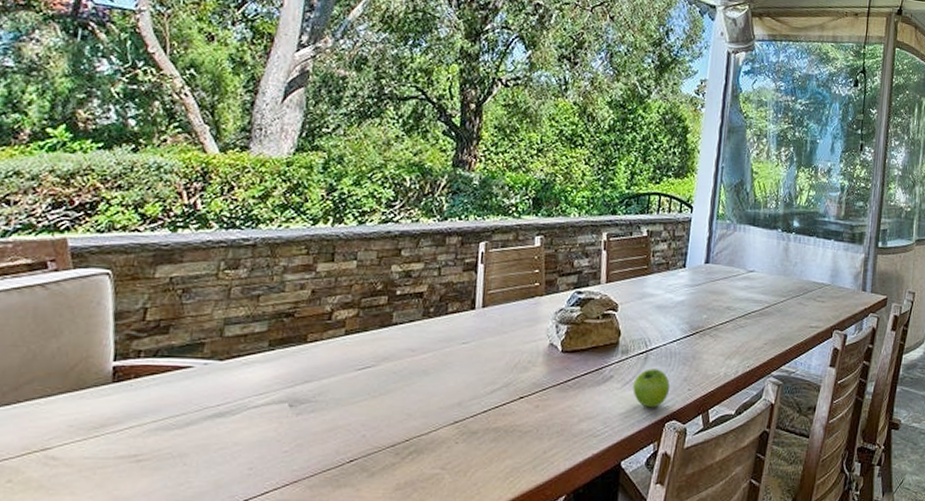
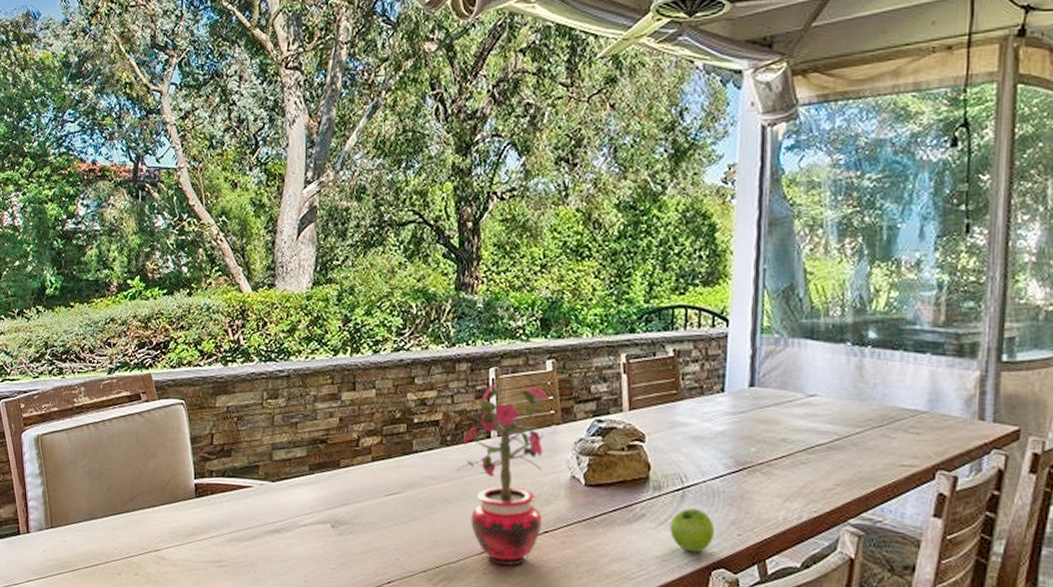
potted plant: none [438,257,533,433] -> present [457,383,546,566]

